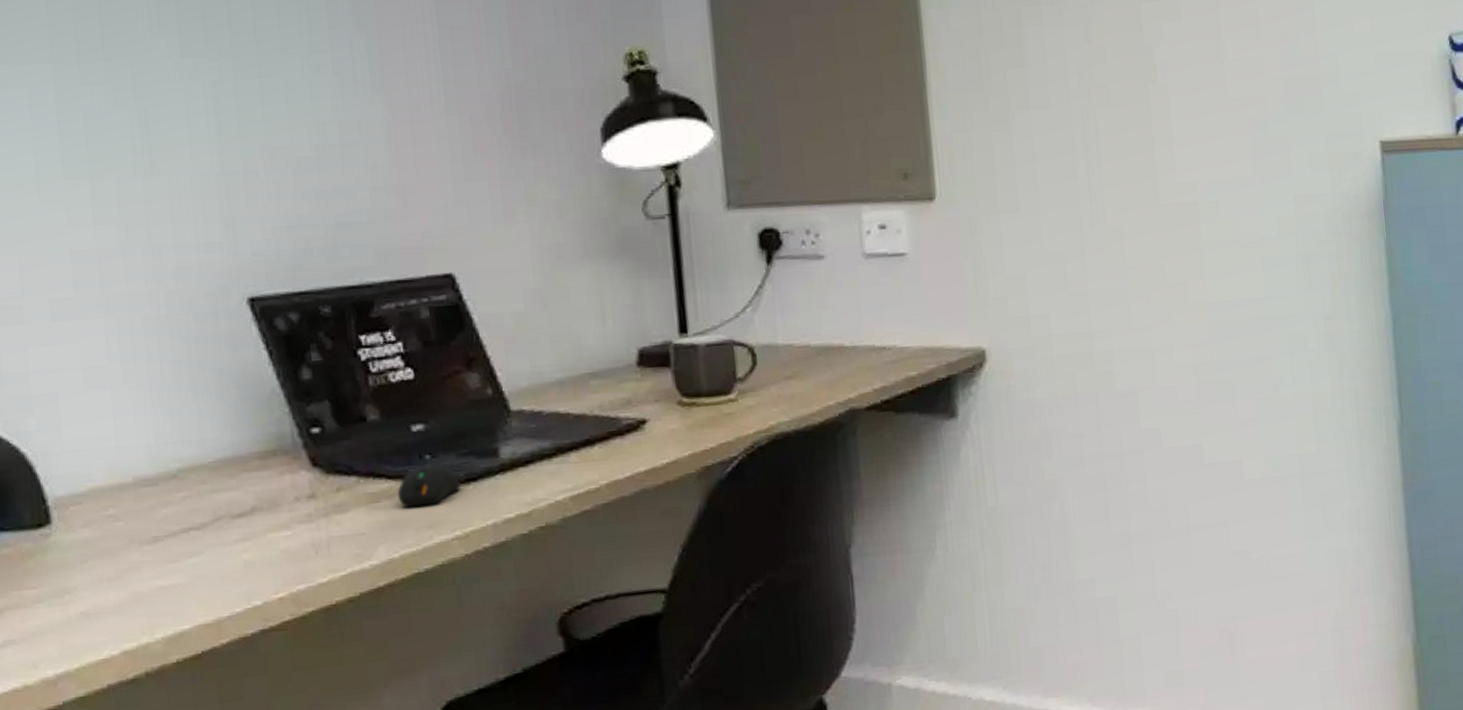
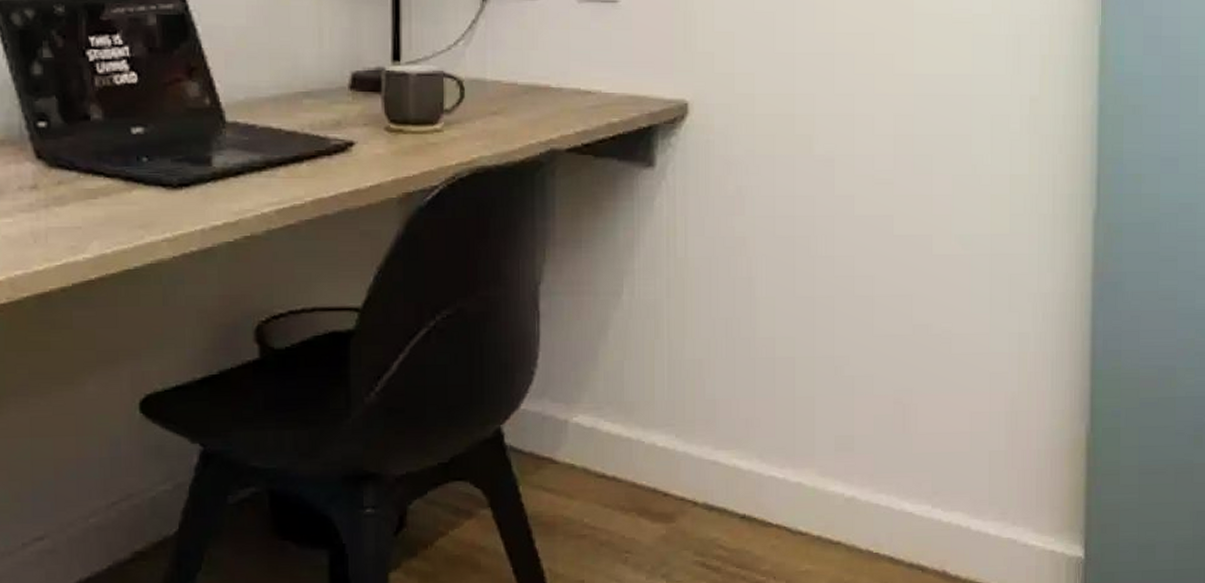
computer mouse: present [397,464,461,507] -> none [113,167,174,206]

